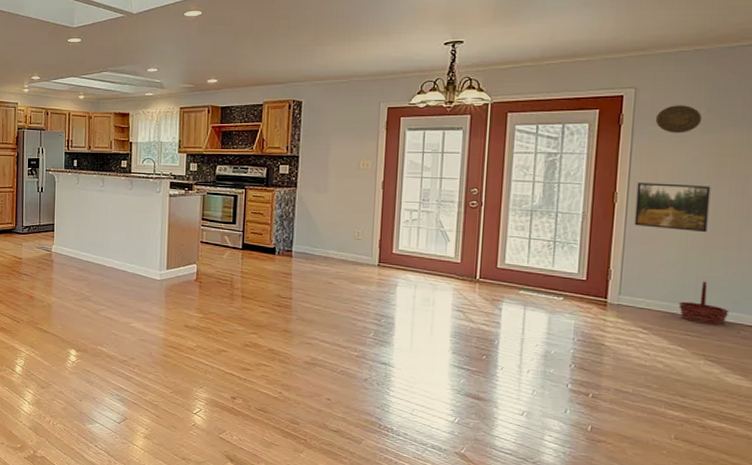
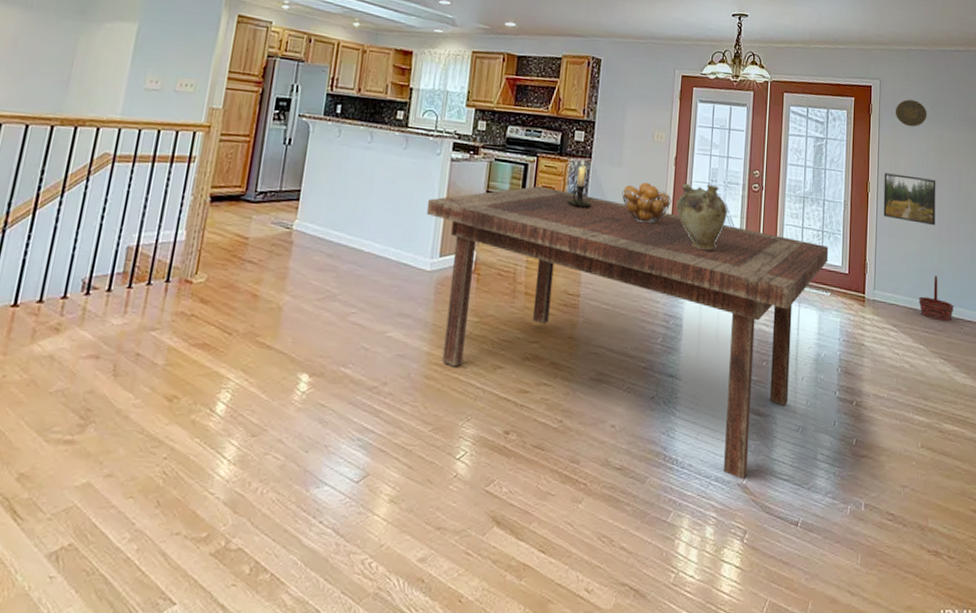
dining table: none [152,212,562,450] -> present [426,185,829,480]
candle holder: none [275,188,299,230] -> present [567,159,592,209]
fruit basket: none [328,204,380,240] -> present [622,182,672,224]
vase: none [385,203,441,261] -> present [676,183,727,250]

